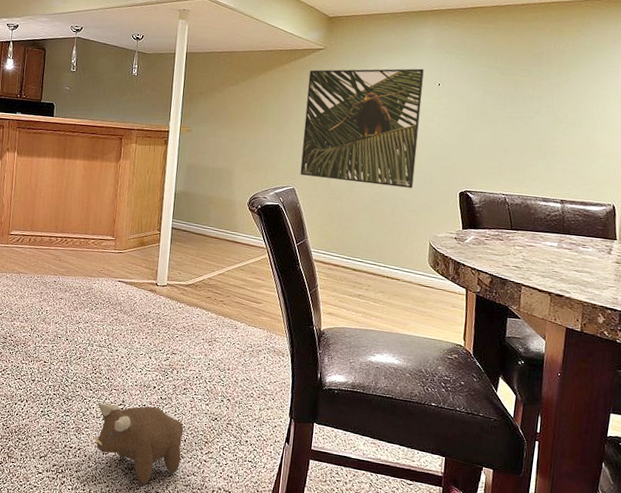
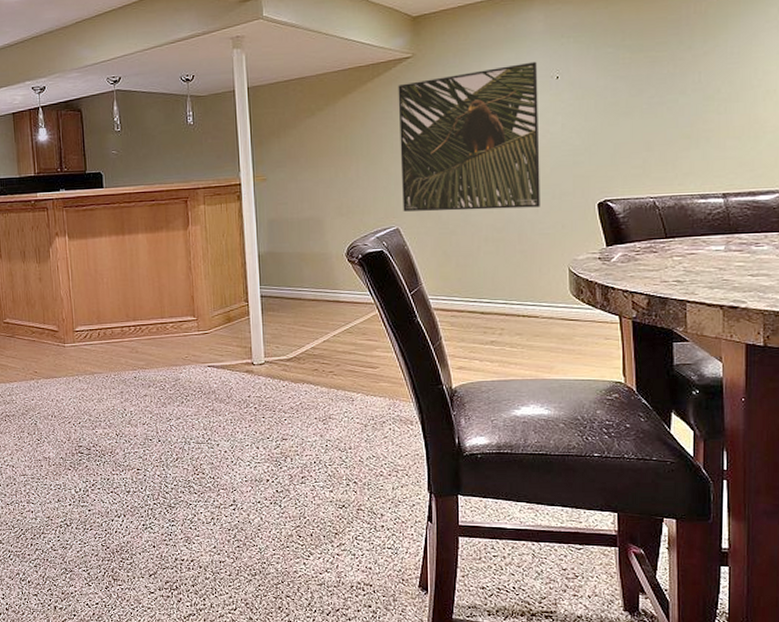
plush toy: present [94,403,184,485] -> none [205,502,309,590]

